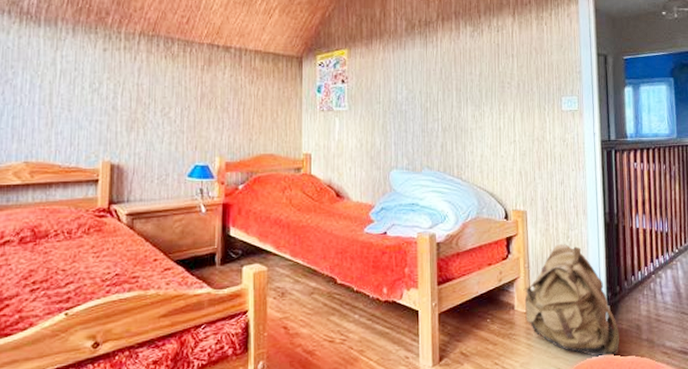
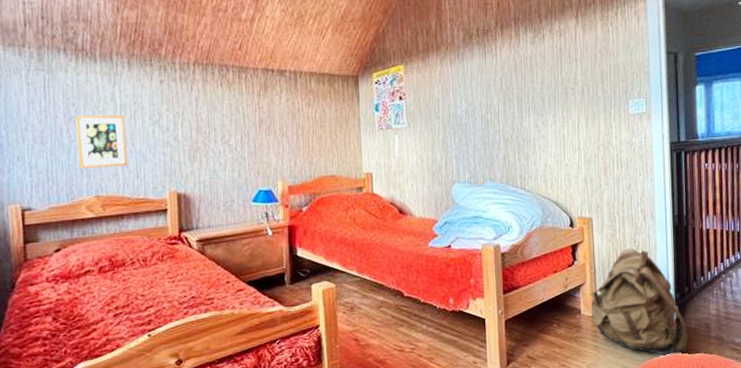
picture frame: none [11,78,64,134] -> present [75,114,128,169]

